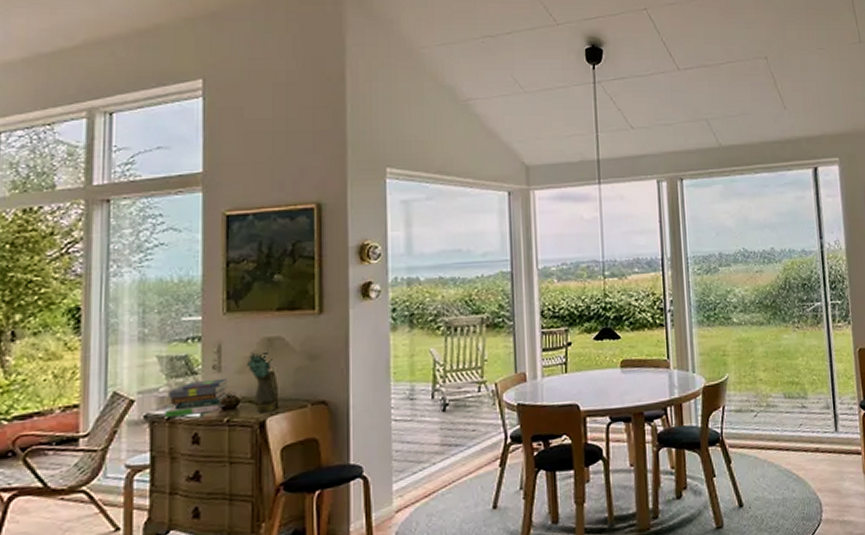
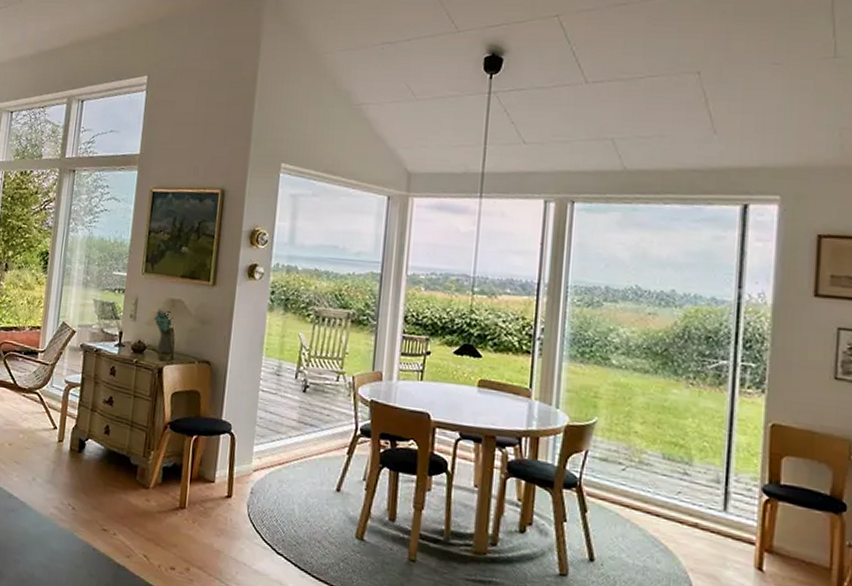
books: present [164,377,232,418] -> none [94,325,142,352]

